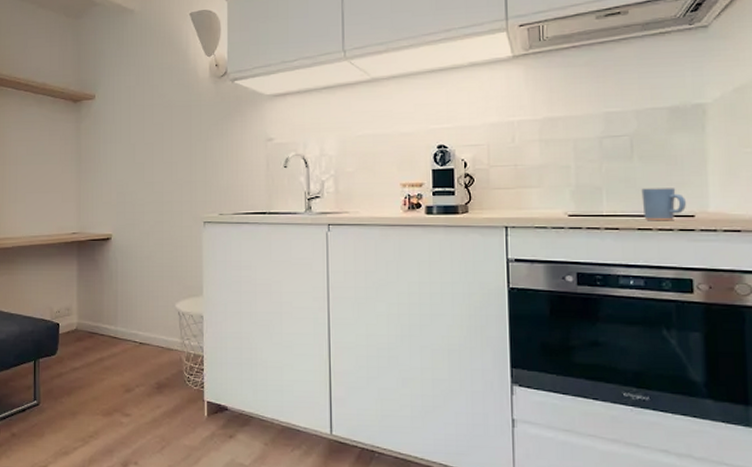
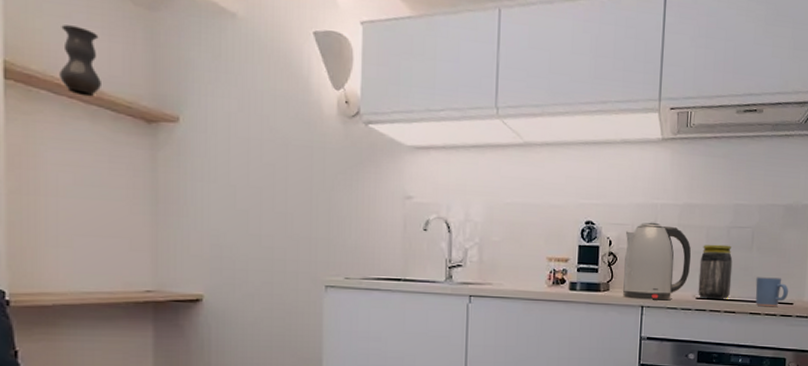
vase: none [20,39,46,89] -> present [60,25,103,97]
kettle: none [482,140,559,220] -> present [622,222,692,301]
jar: none [569,156,611,215] -> present [698,244,733,299]

